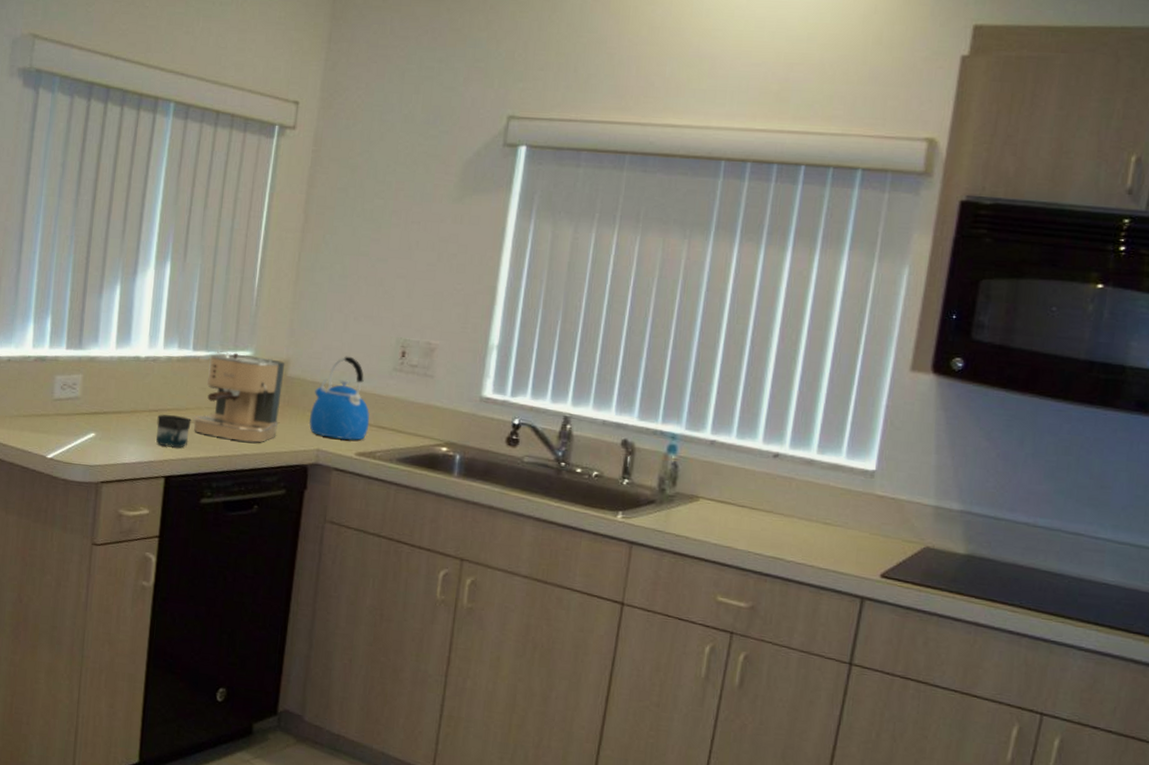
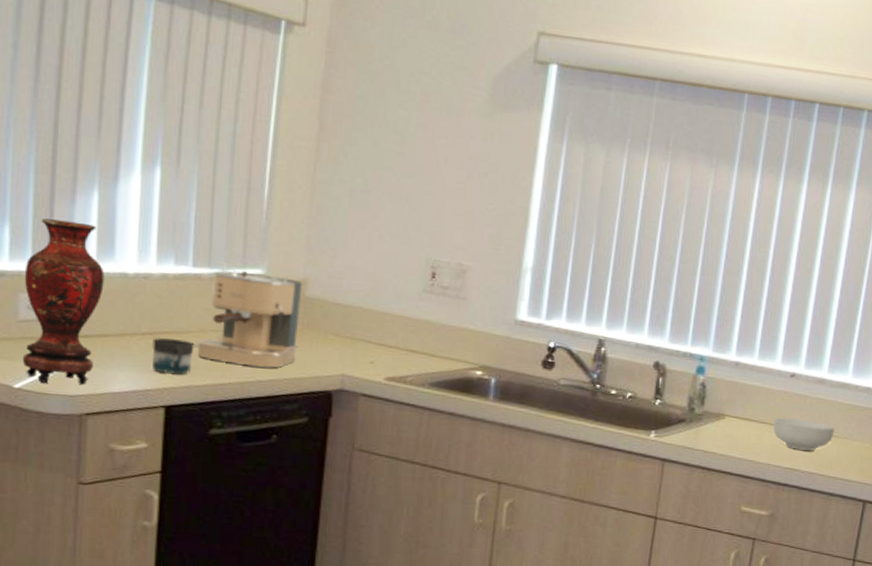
vase: none [54,310,122,456] -> present [22,218,105,384]
kettle: present [308,356,370,441] -> none [331,276,399,365]
cereal bowl: none [753,501,826,539] -> present [773,417,835,451]

